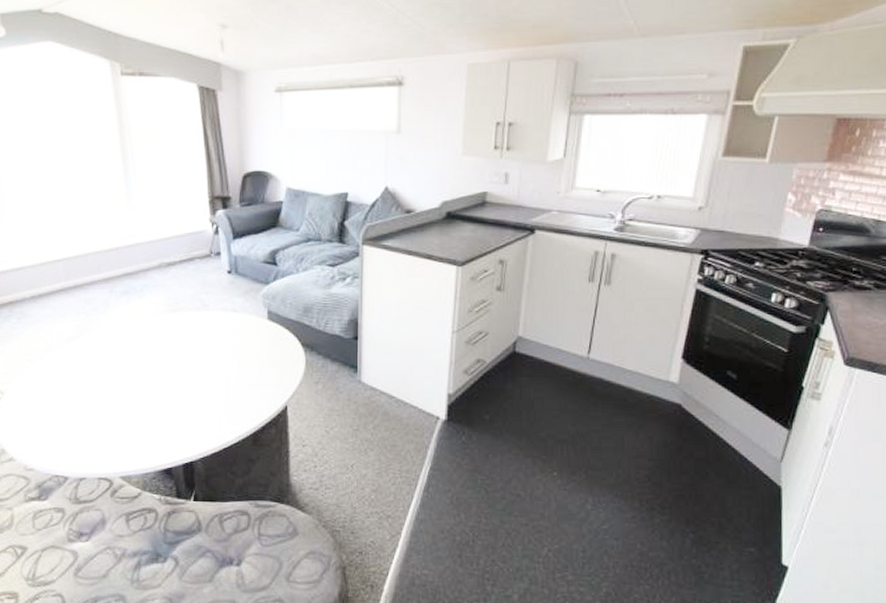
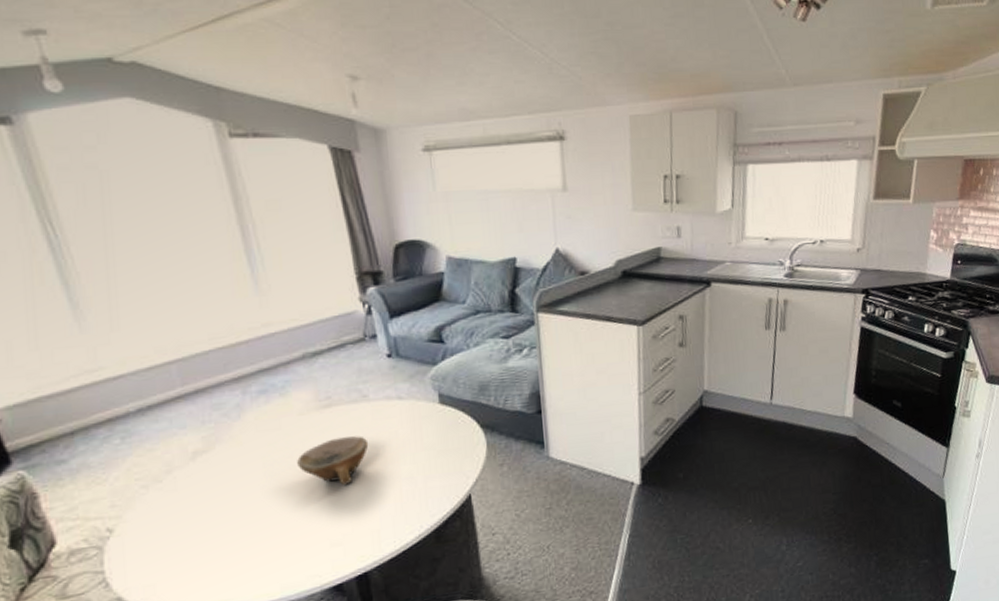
bowl: none [146,340,205,383] -> present [297,436,369,486]

